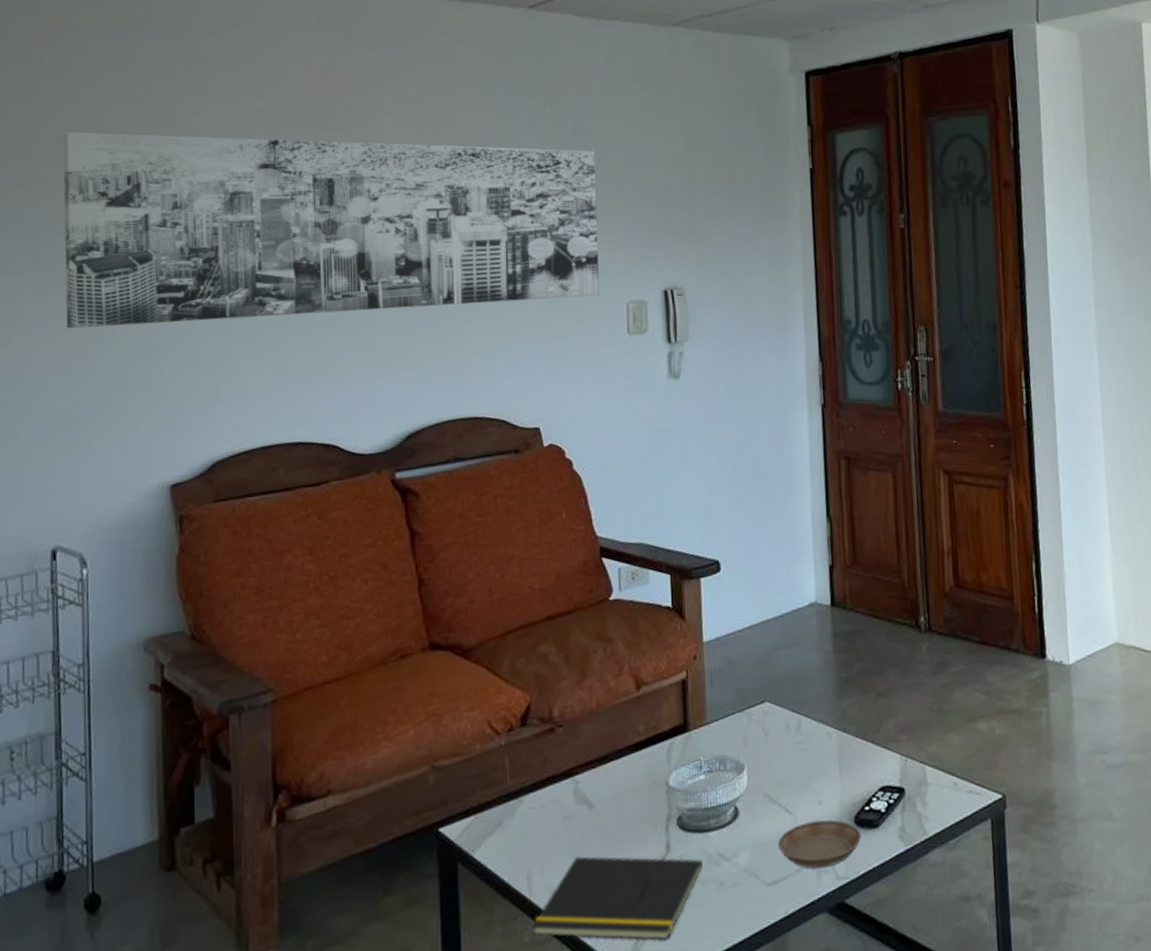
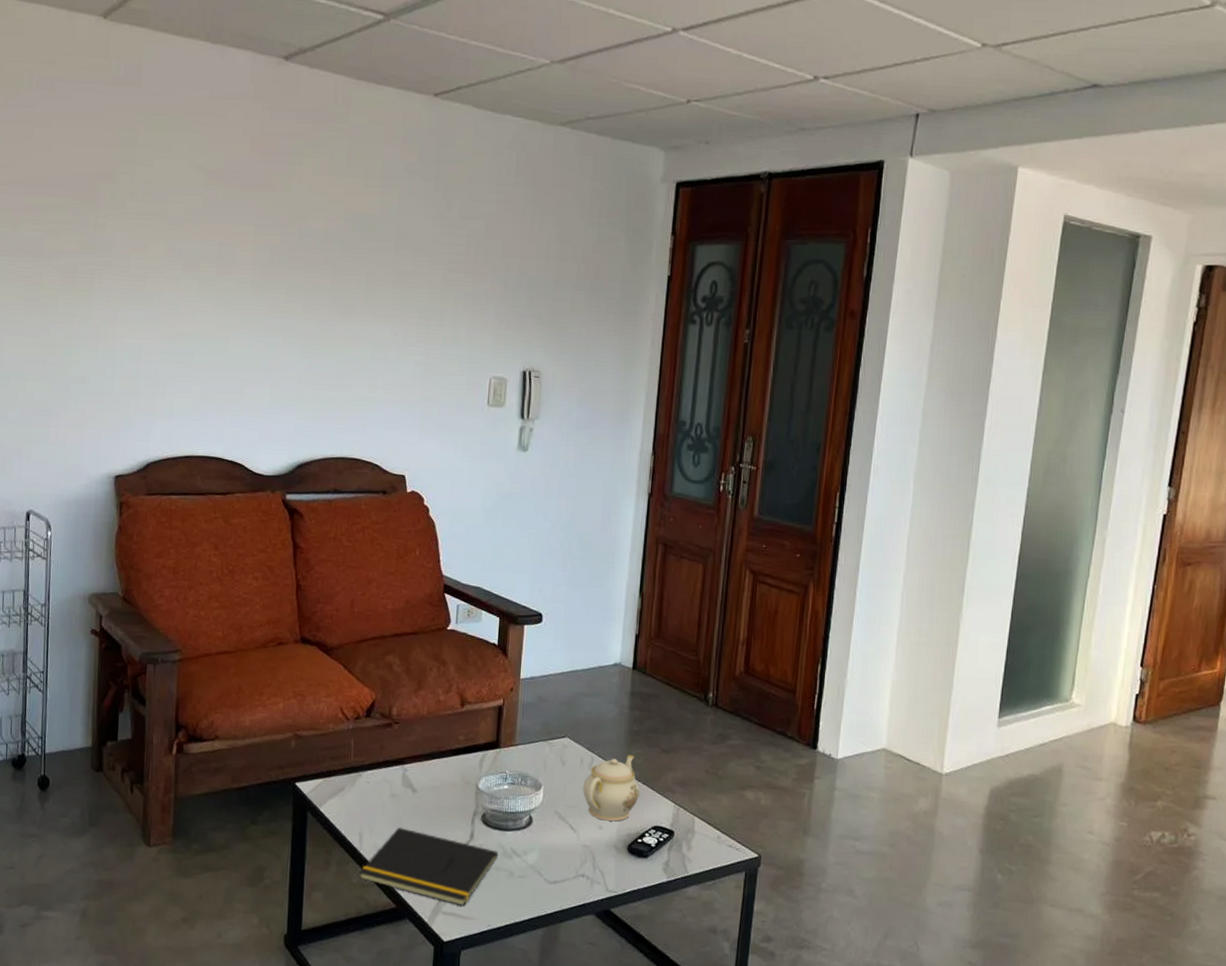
wall art: present [62,131,600,328] -> none [44,169,477,368]
saucer: present [777,819,861,869] -> none [561,841,632,880]
teapot: none [793,707,859,793] -> present [583,755,640,822]

